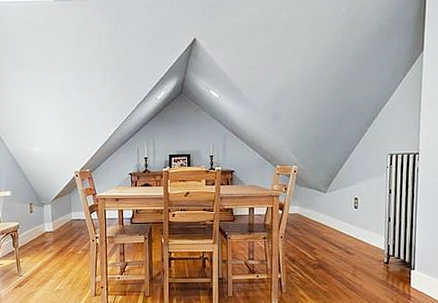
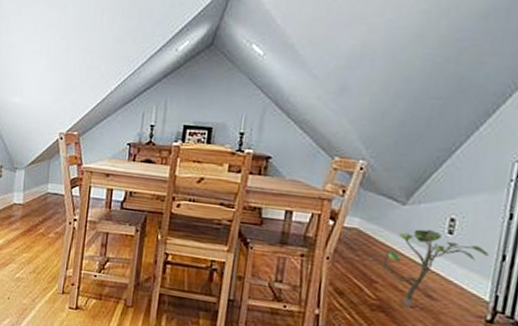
potted plant: none [308,208,380,263] -> present [369,229,489,308]

